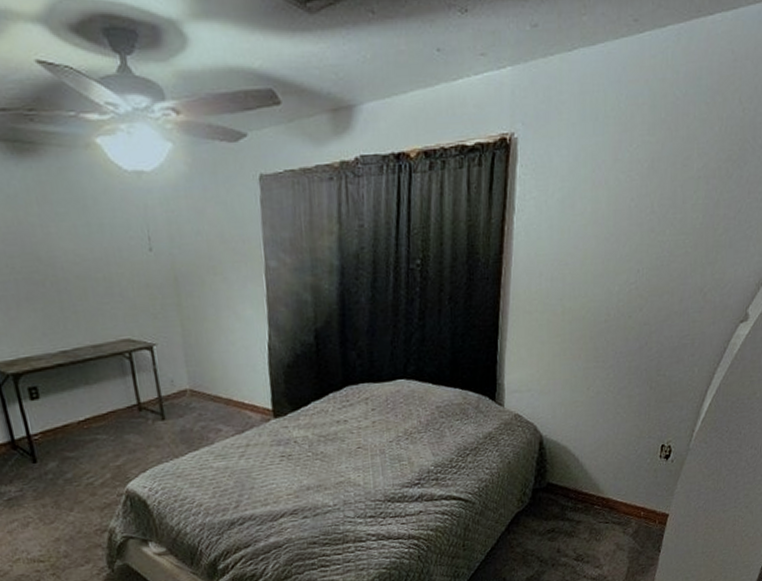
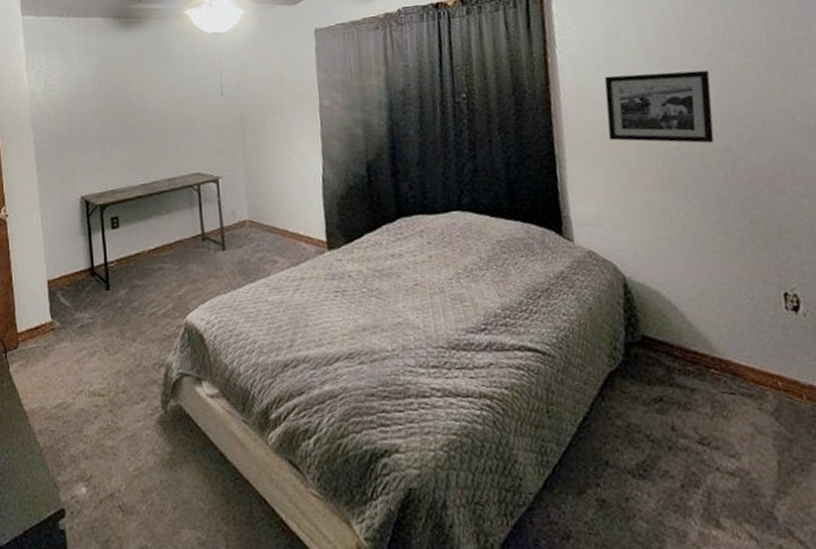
picture frame: none [549,245,647,317] -> present [604,70,714,144]

